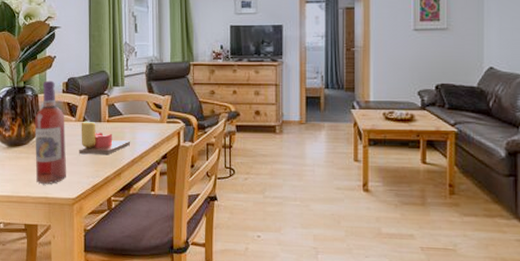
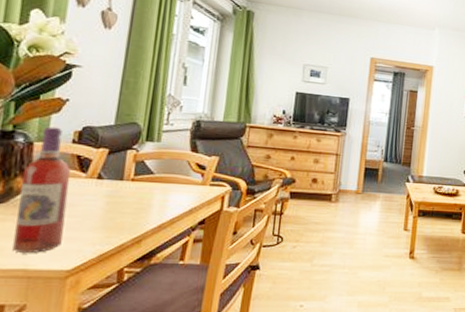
candle: present [79,121,131,155] -> none [85,178,161,218]

